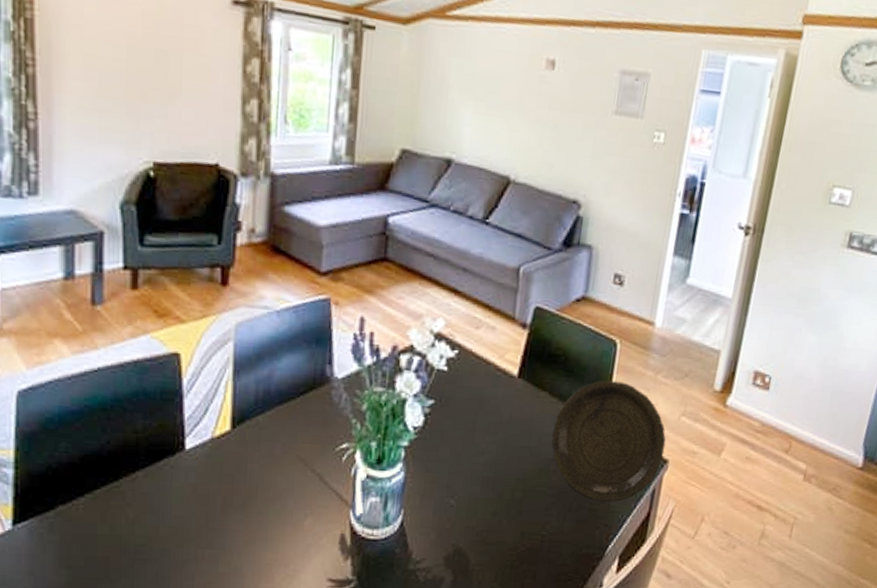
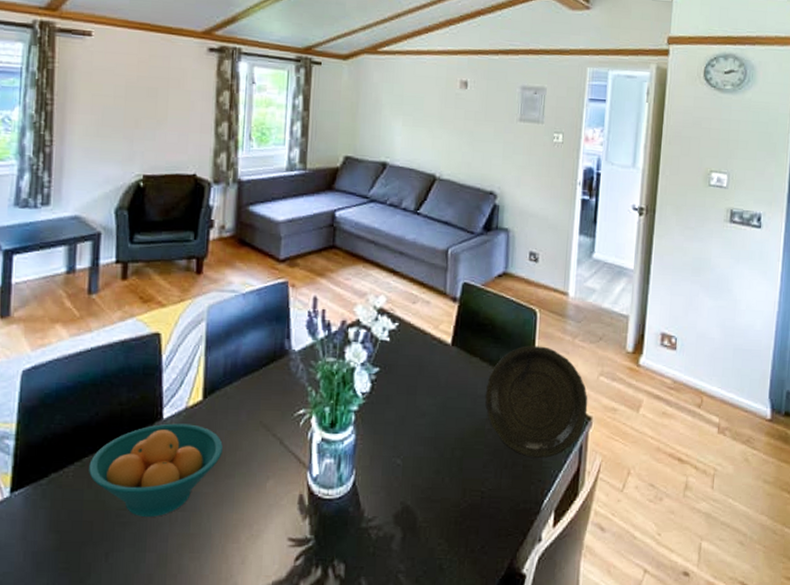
fruit bowl: none [102,454,254,554] -> present [89,423,223,517]

